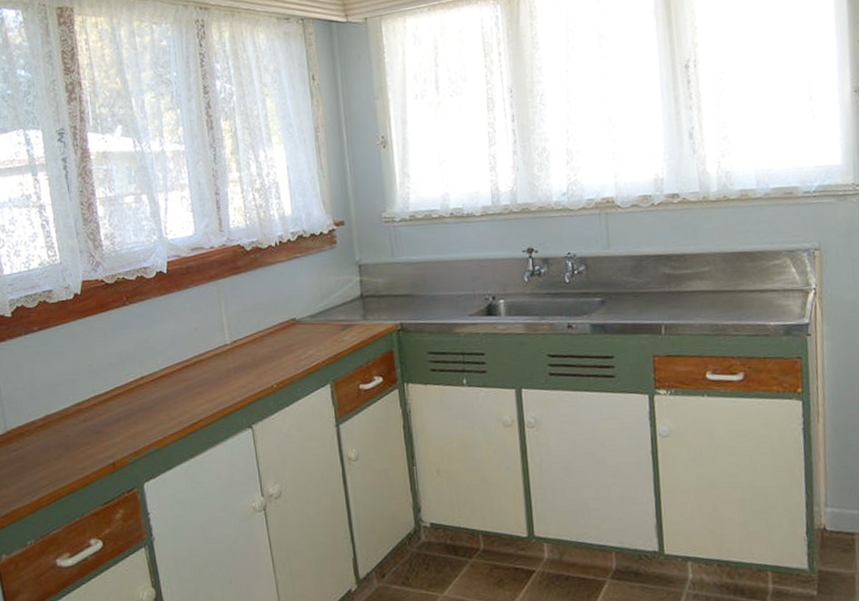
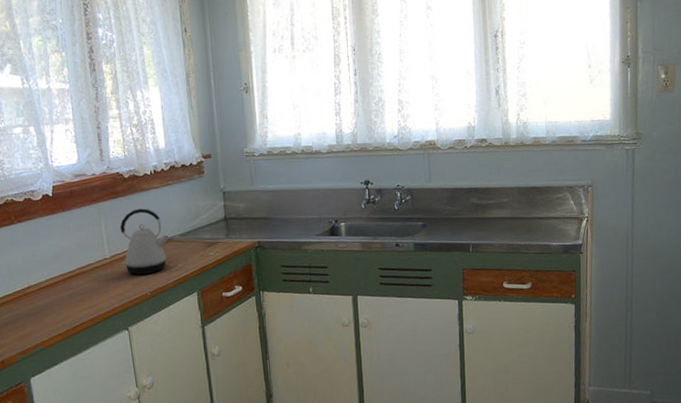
kettle: none [241,285,299,364] -> present [120,208,170,275]

